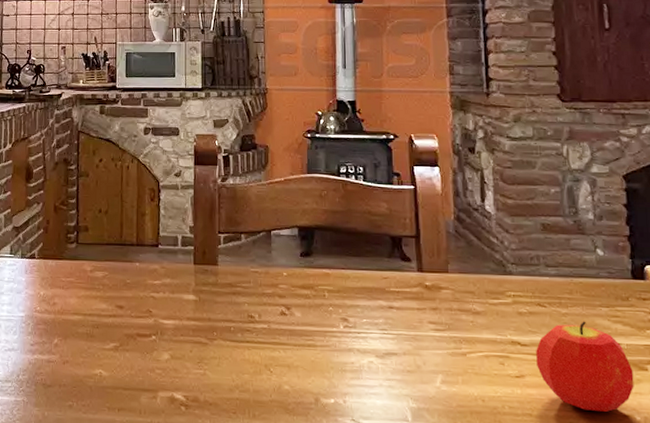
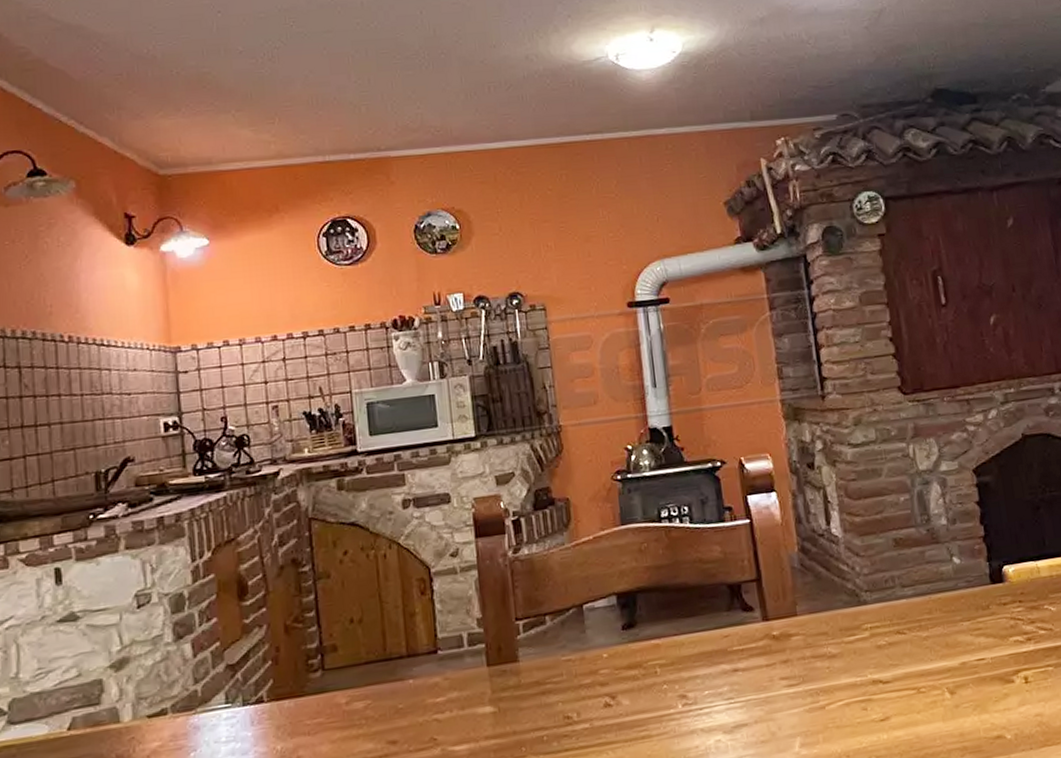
fruit: present [536,321,634,413] -> none [899,641,1002,742]

